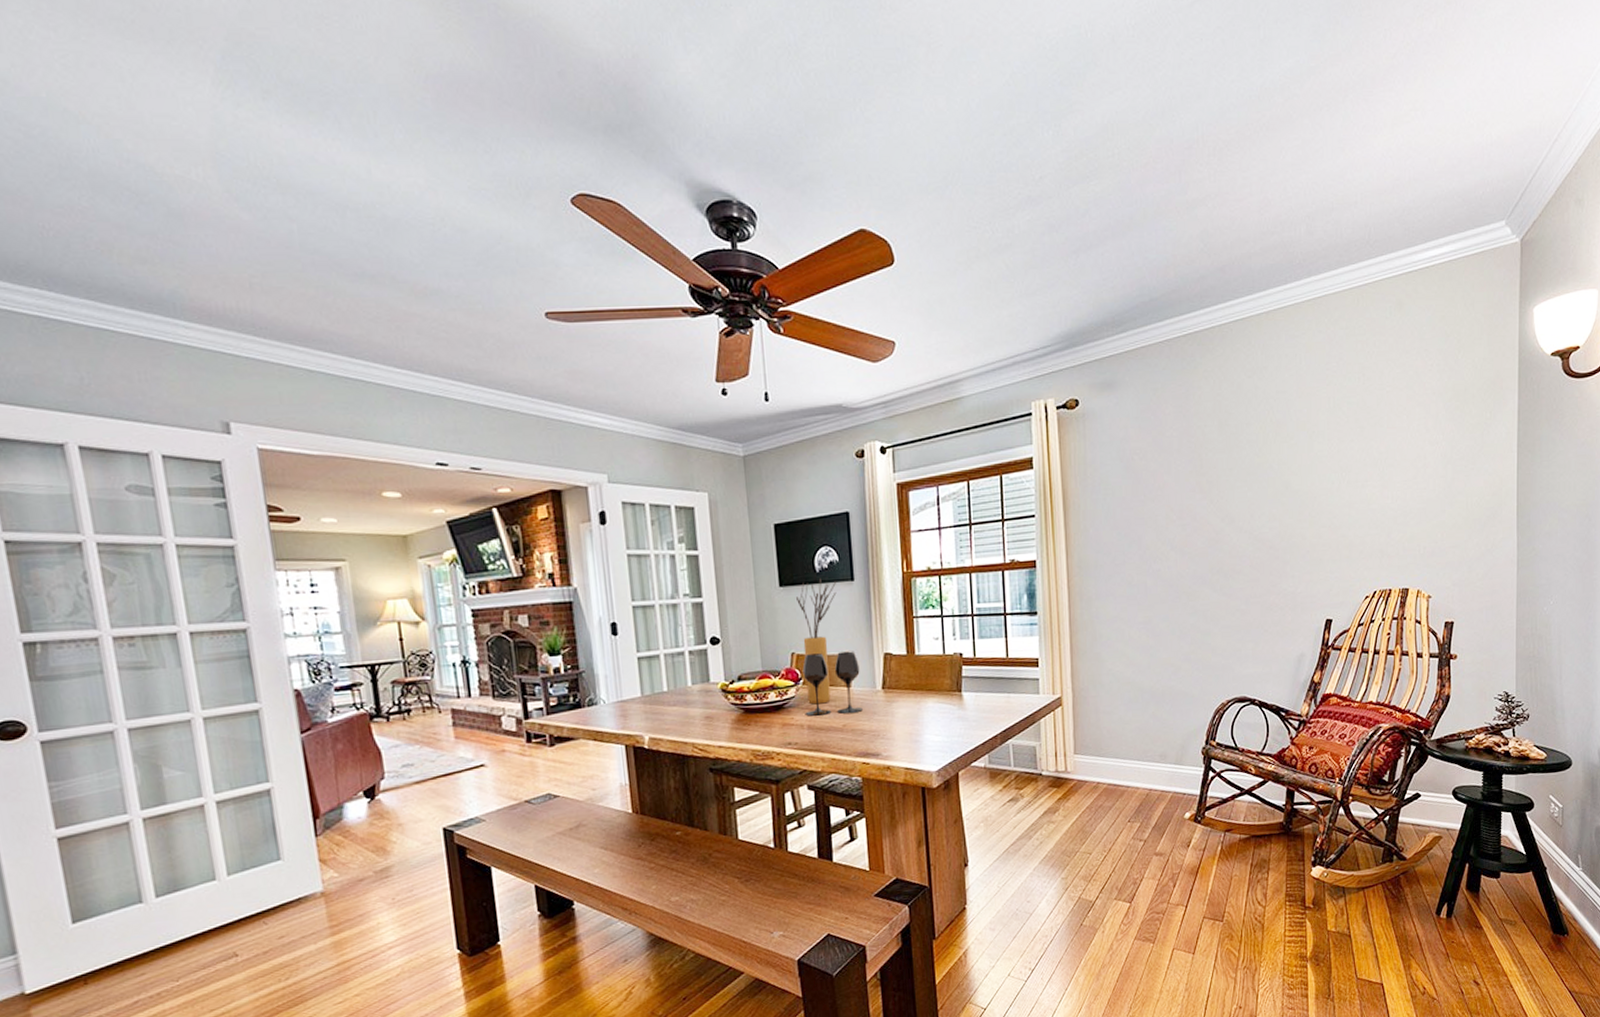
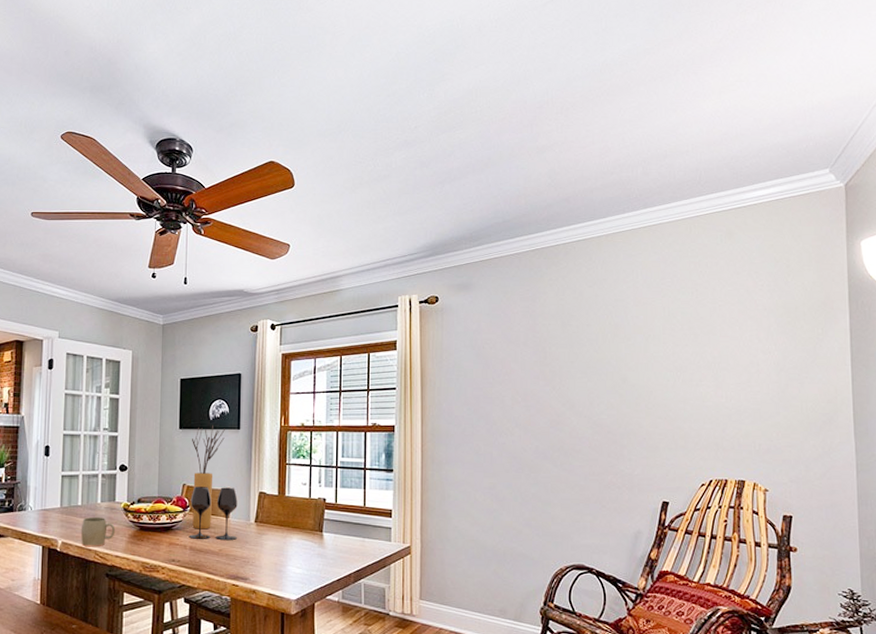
mug: none [670,703,715,740] -> present [80,517,116,547]

